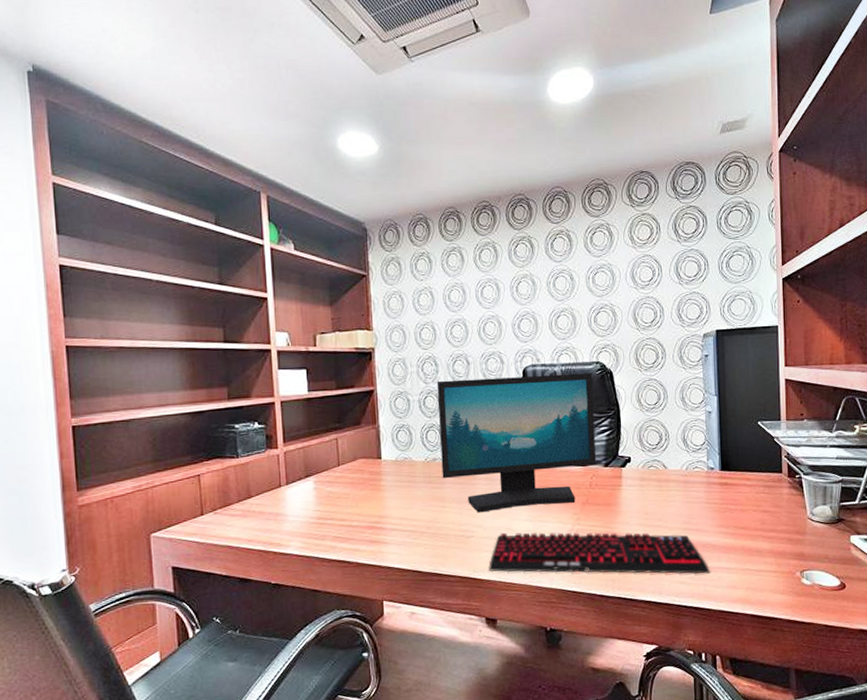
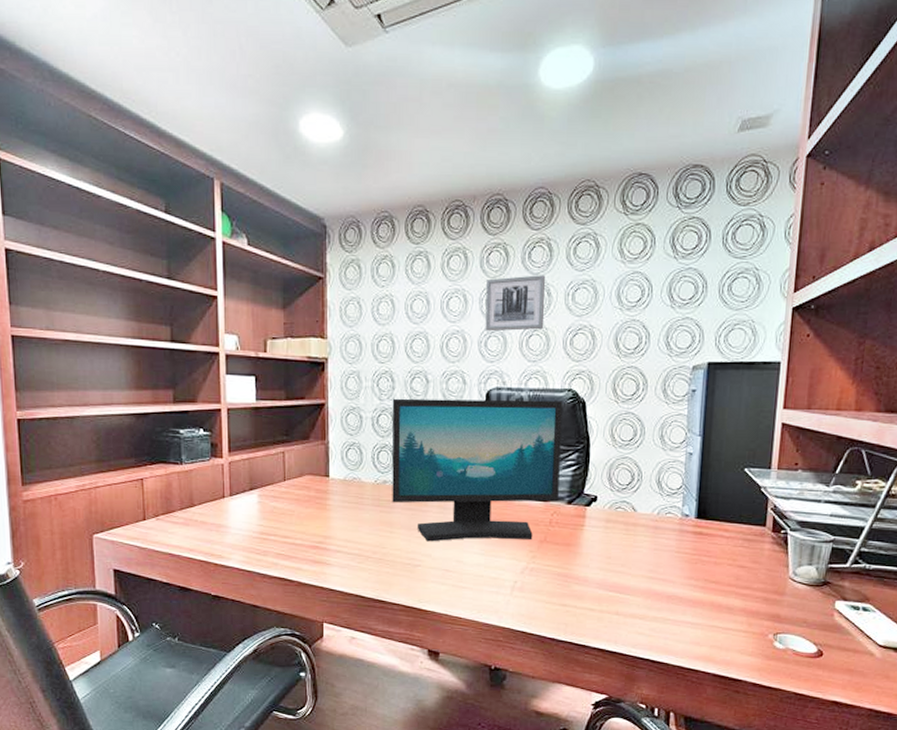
keyboard: present [488,532,711,574] -> none [435,564,674,627]
wall art: none [515,262,570,315] -> present [485,275,545,332]

